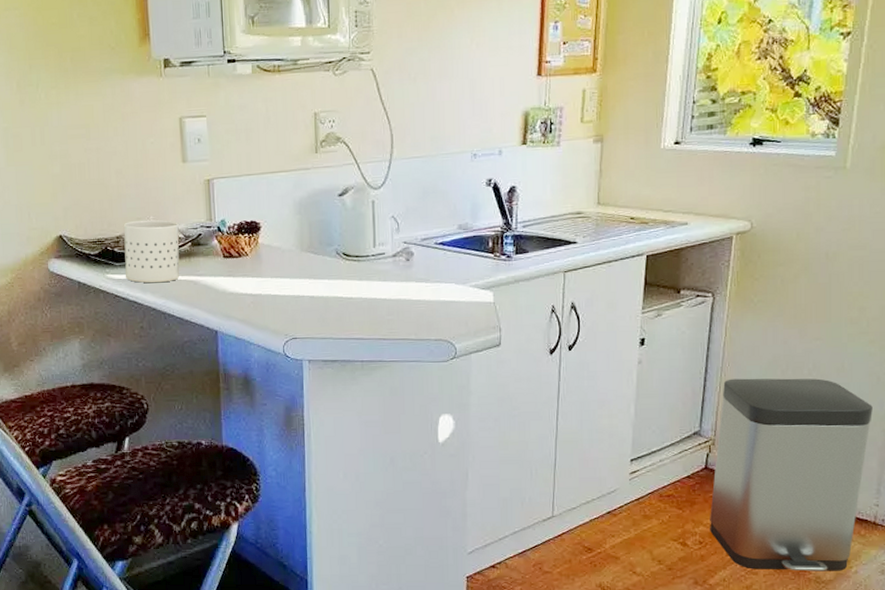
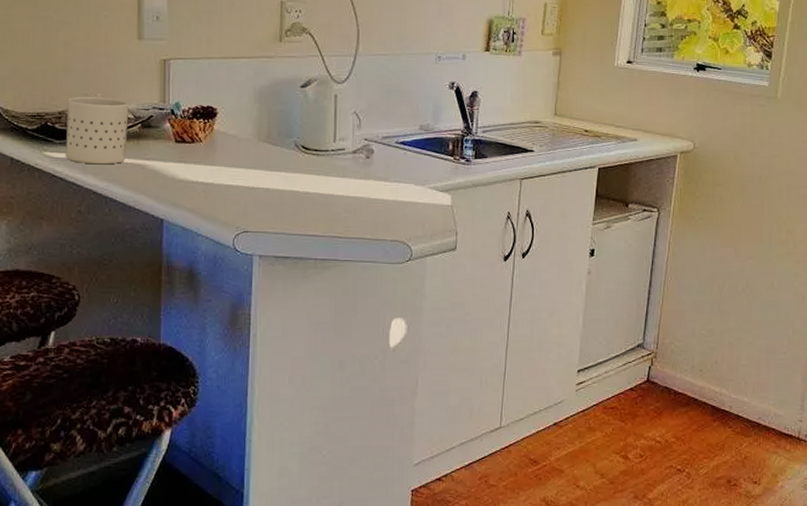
pedal bin: present [710,378,873,572] -> none [650,293,798,486]

